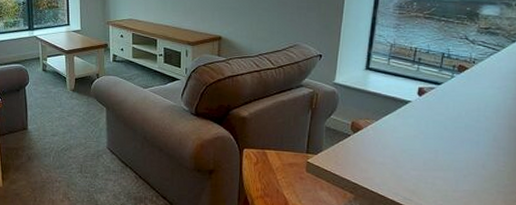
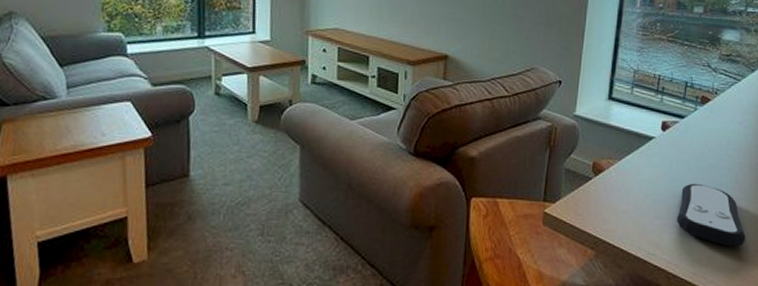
remote control: none [433,140,503,197] -> present [677,183,746,247]

